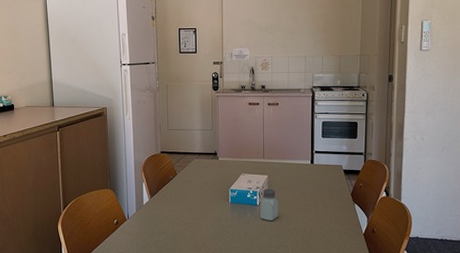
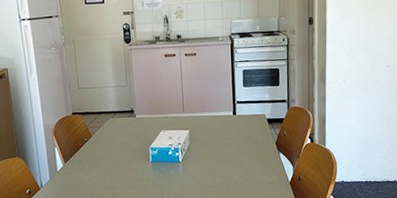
saltshaker: present [260,188,279,221] -> none [182,143,203,177]

